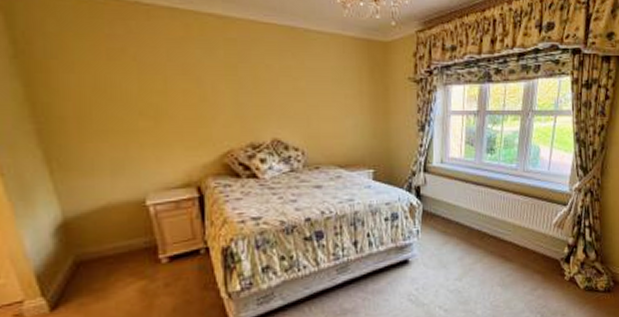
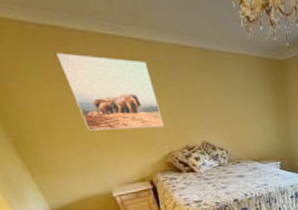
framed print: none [112,27,226,119] -> present [57,52,164,131]

